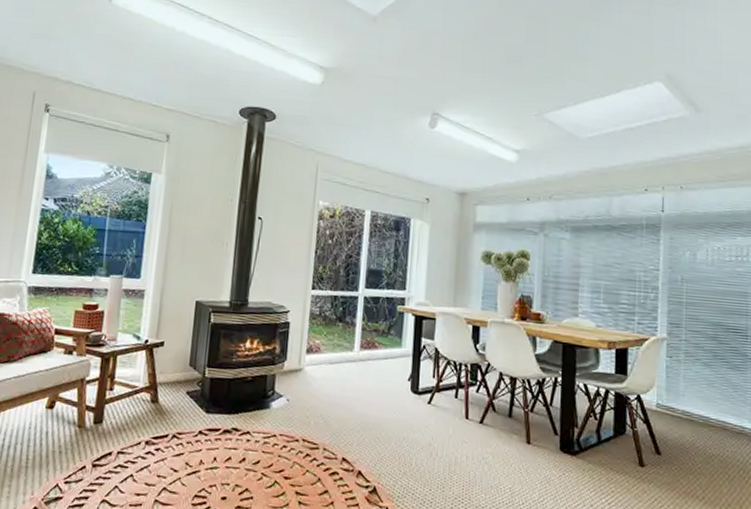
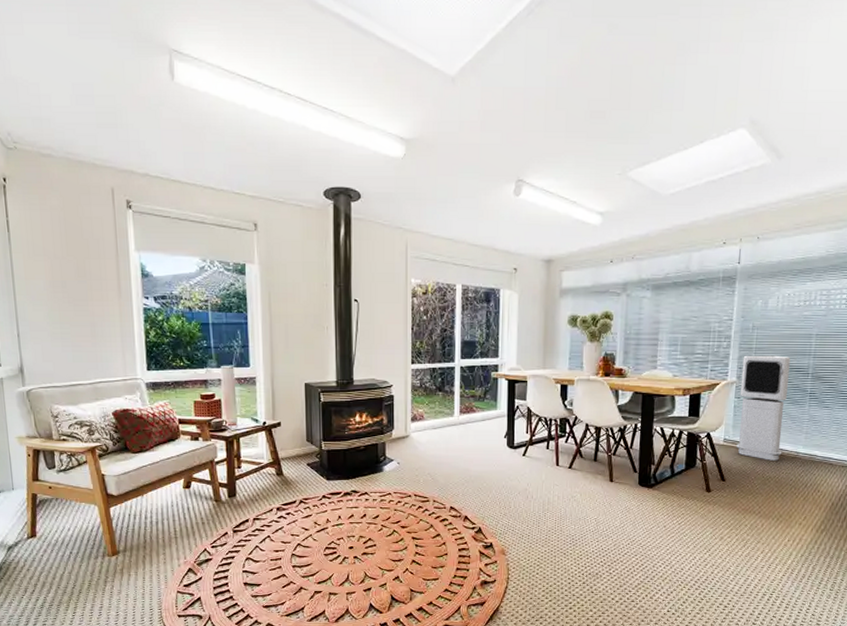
air purifier: none [671,309,726,435] -> present [736,355,791,461]

